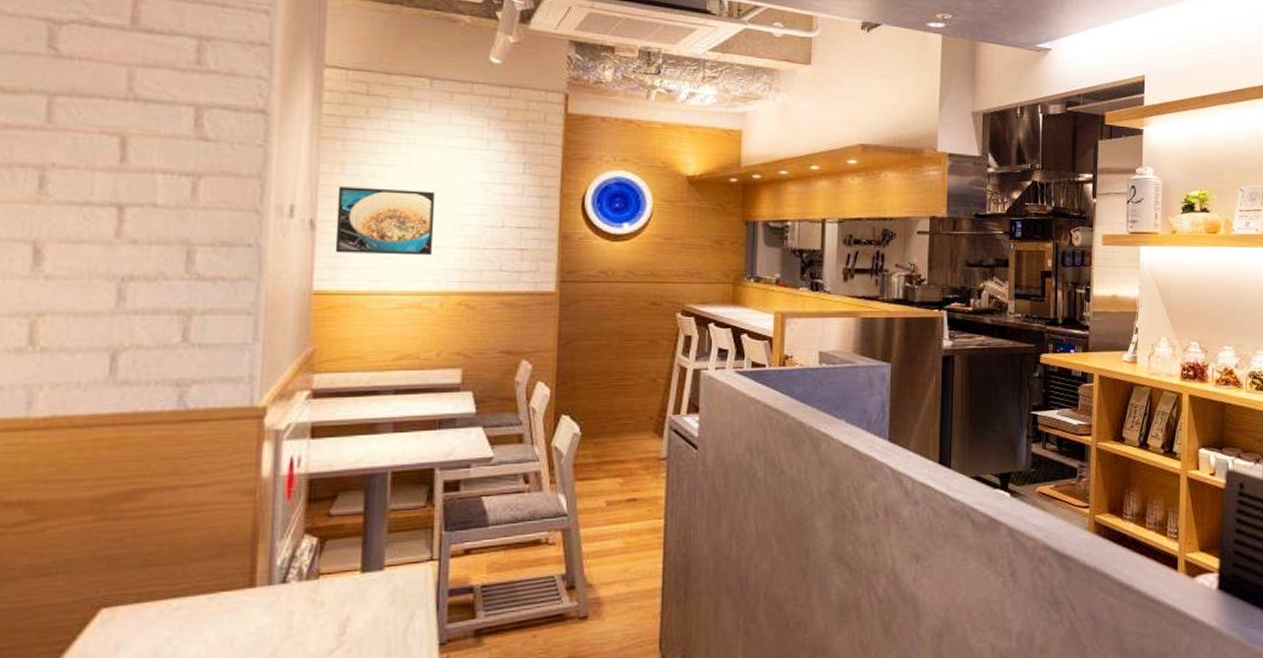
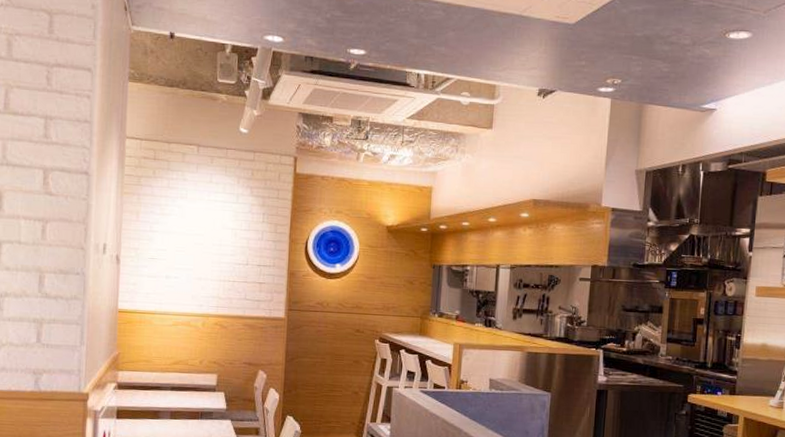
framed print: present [335,186,436,256] -> none [132,230,200,286]

